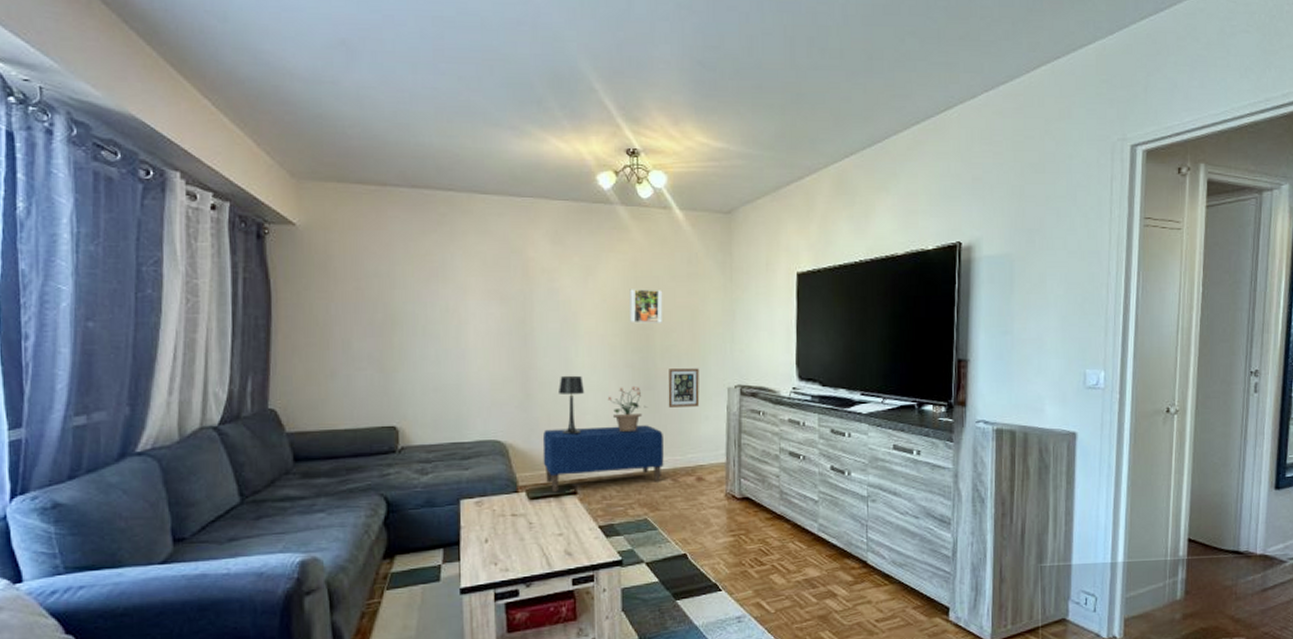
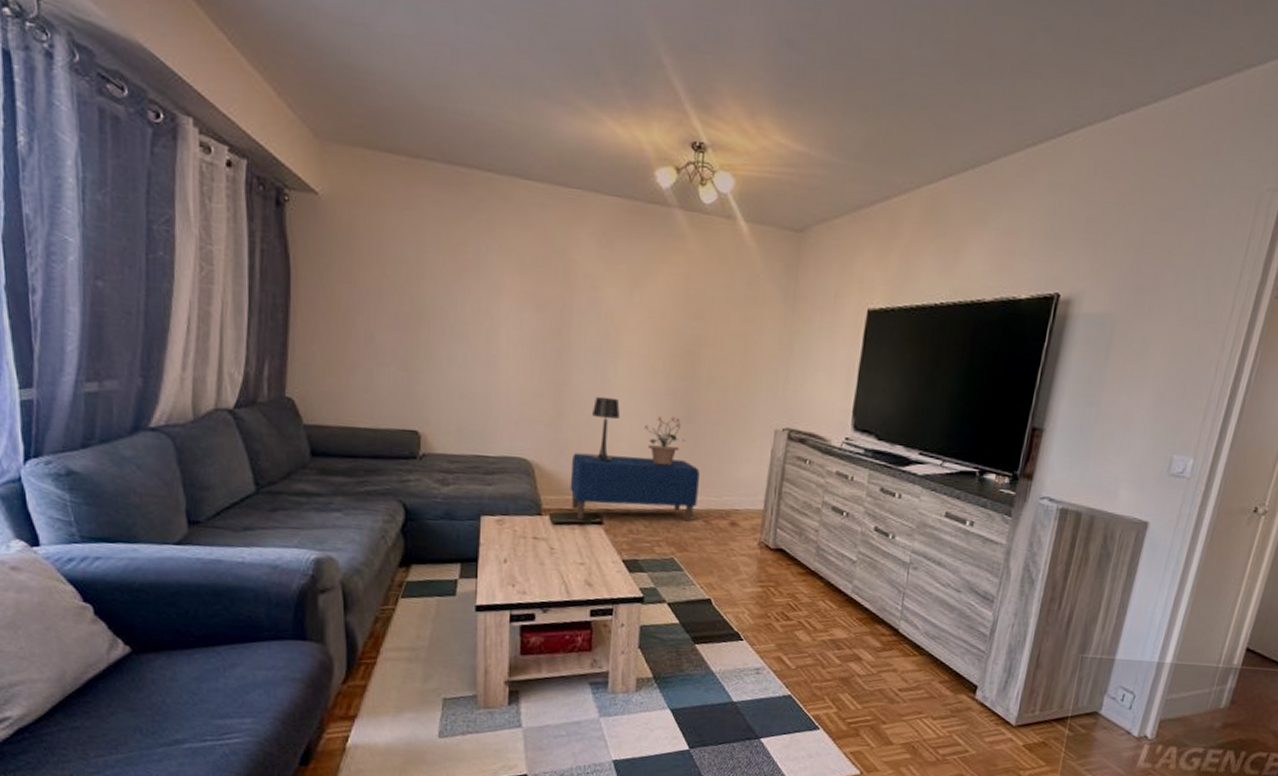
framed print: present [629,289,663,323] -> none [677,308,716,350]
picture frame: present [668,368,700,407] -> none [708,402,746,447]

